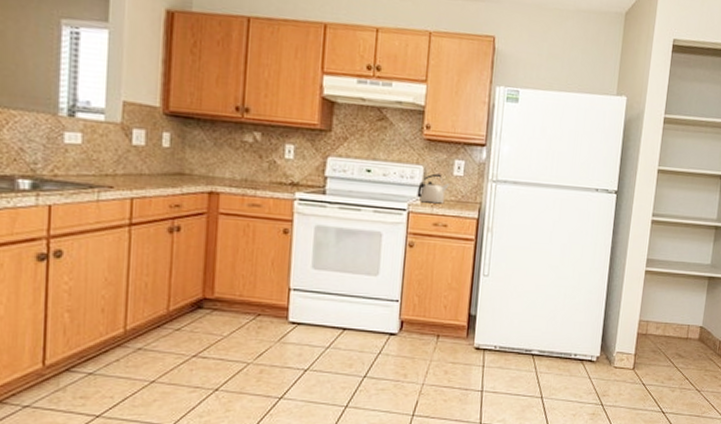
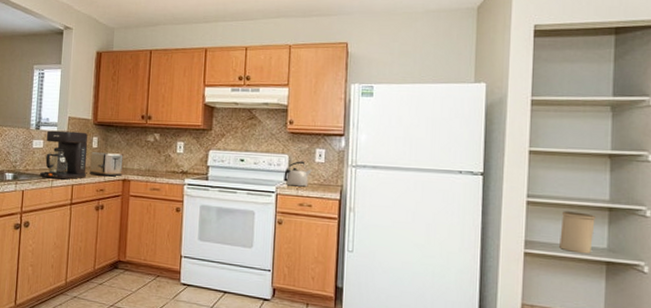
coffee maker: none [78,119,155,191] -> present [40,130,88,180]
toaster: none [157,152,209,188] -> present [89,151,123,177]
canister: none [674,230,705,271] -> present [560,211,595,254]

